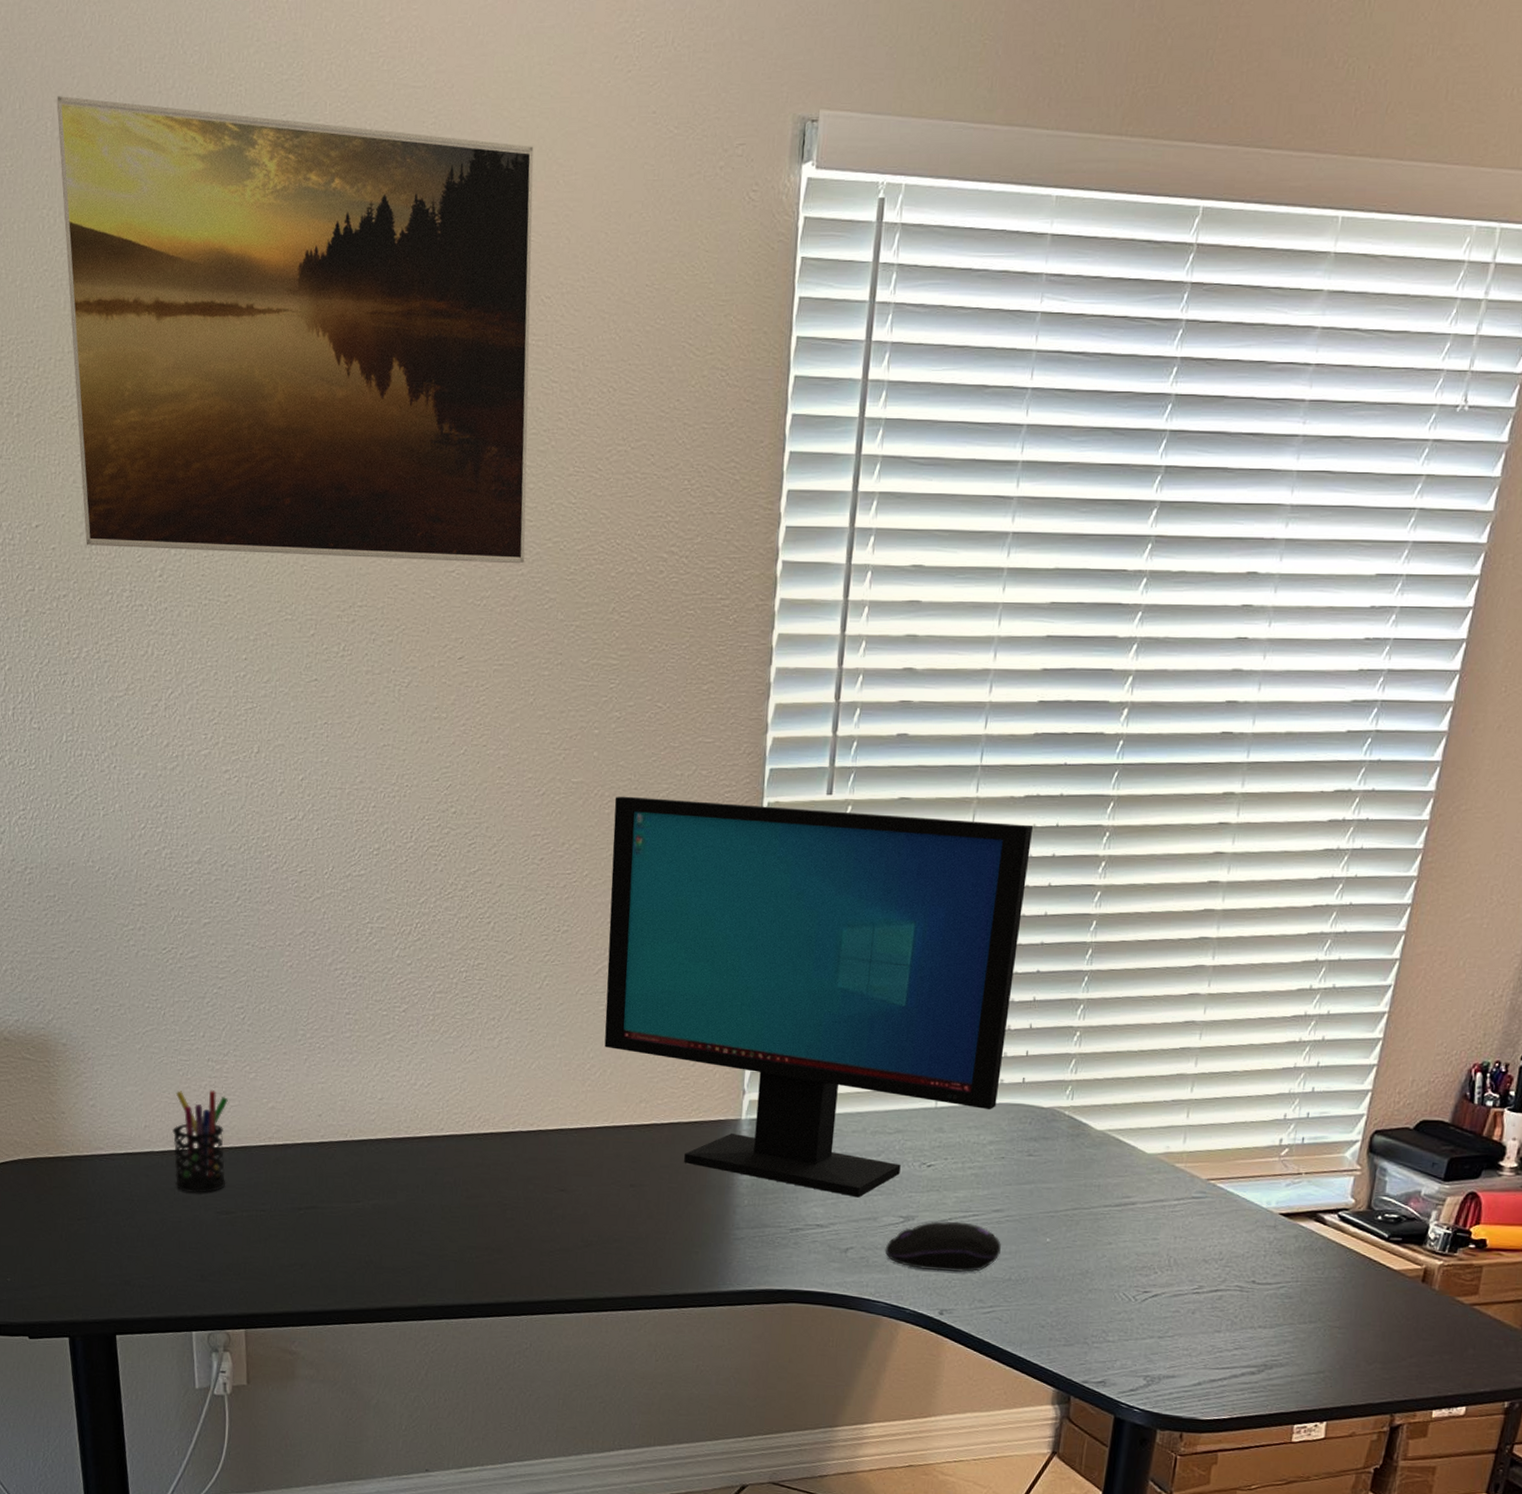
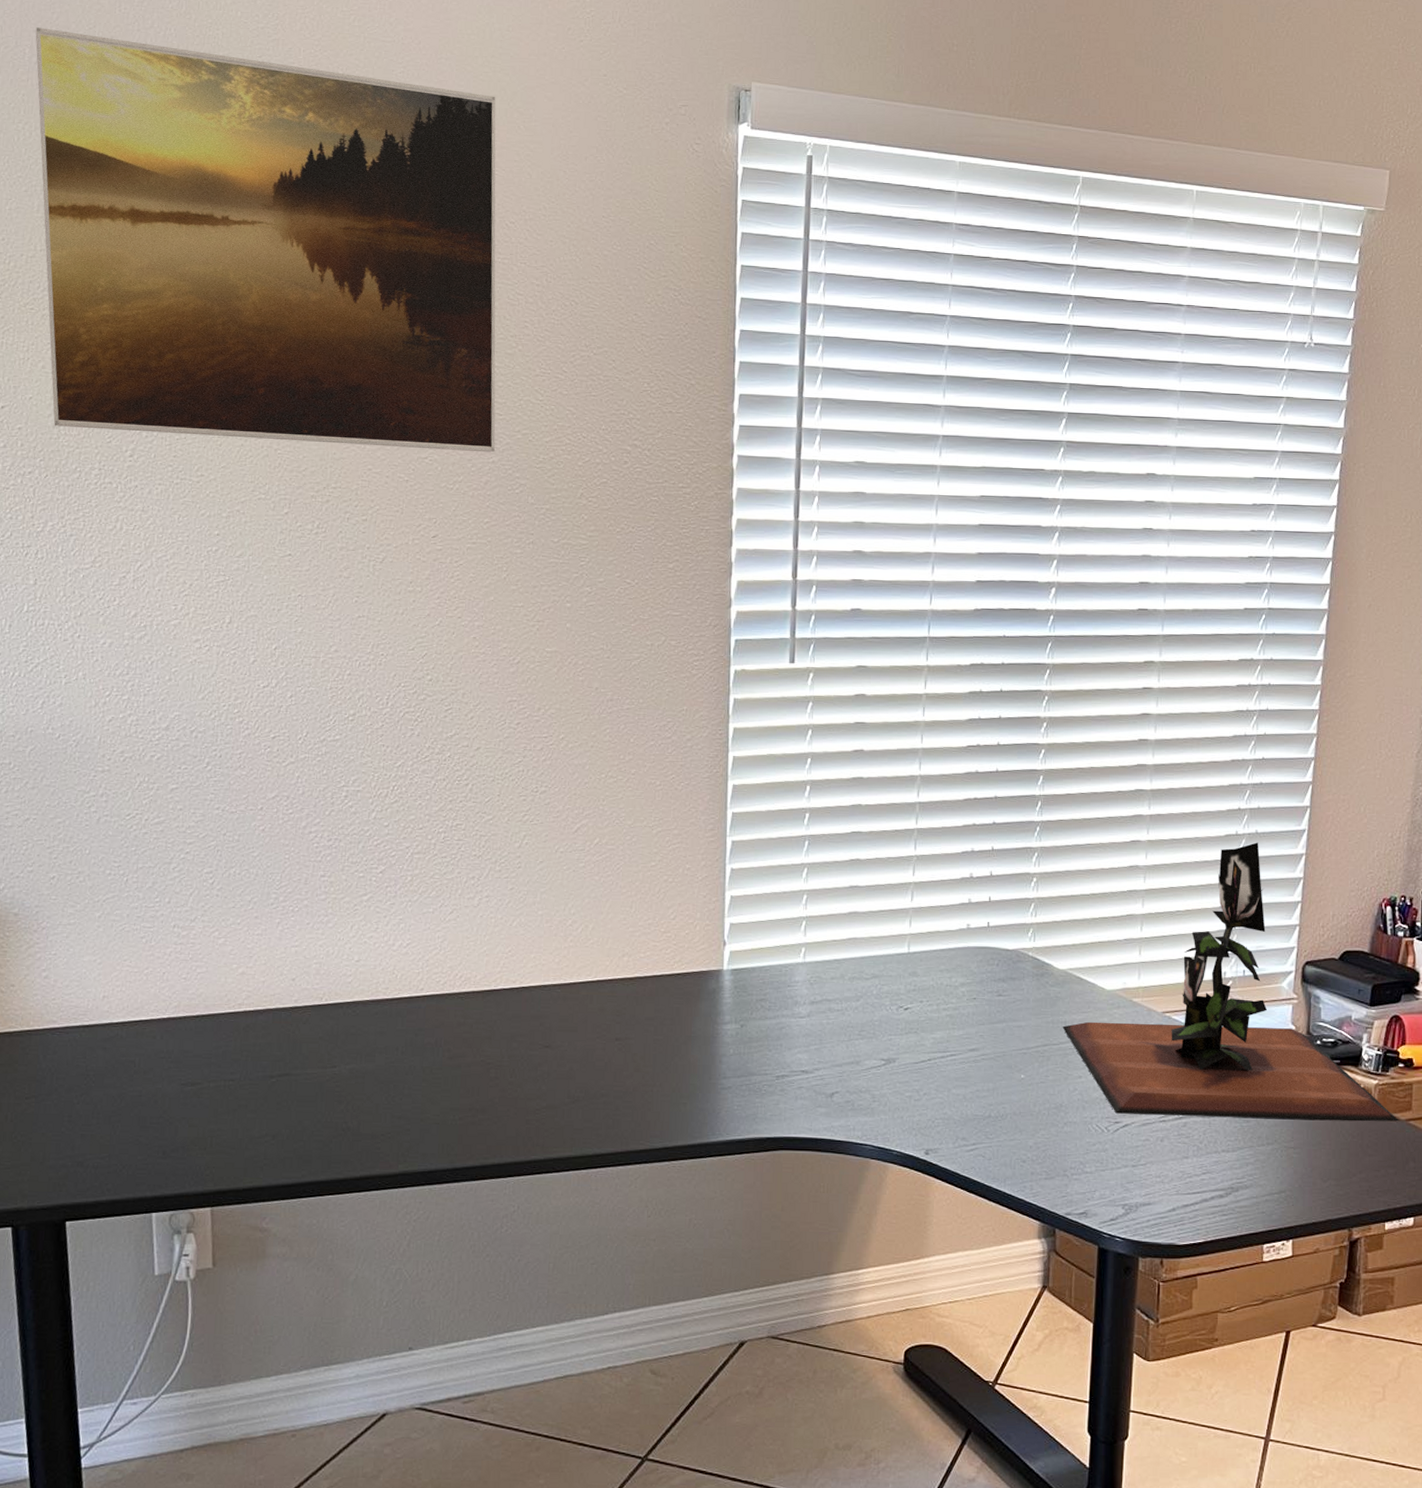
pen holder: present [171,1090,228,1193] -> none [133,957,195,1065]
computer monitor: present [604,796,1034,1198] -> none [585,664,980,1042]
computer mouse: present [885,1221,1001,1272] -> none [869,1062,979,1112]
plant: none [1095,998,1463,1306] -> present [1062,842,1400,1122]

